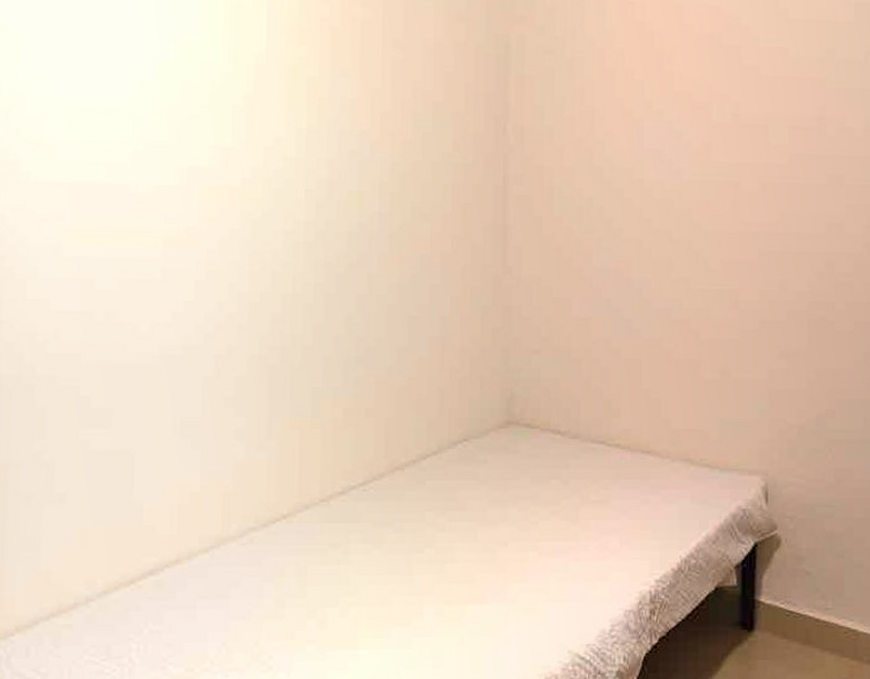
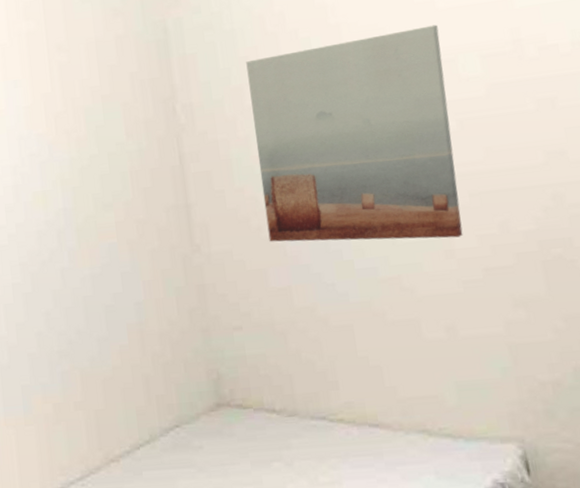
wall art: none [578,90,758,290] -> present [246,24,463,242]

